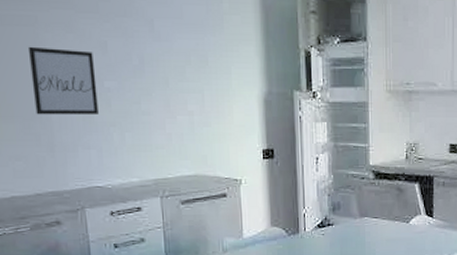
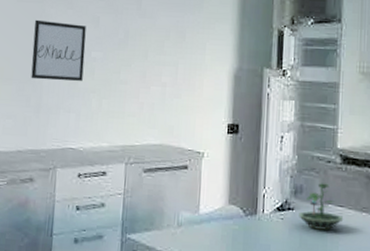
terrarium: none [338,198,379,241] -> present [299,183,344,231]

